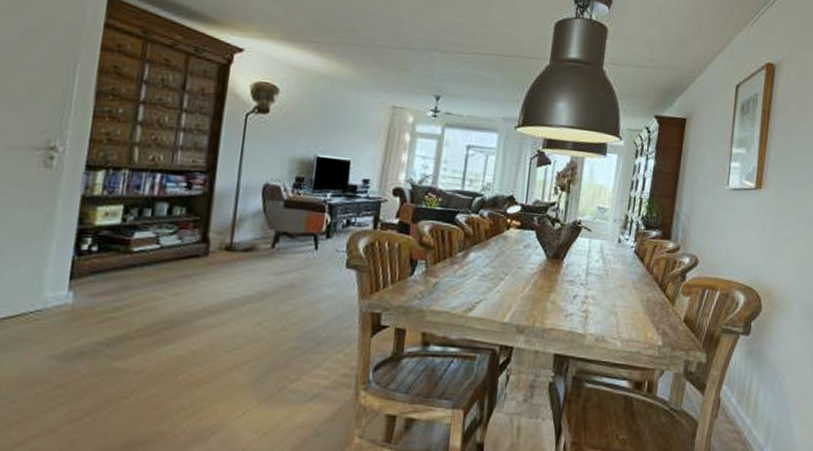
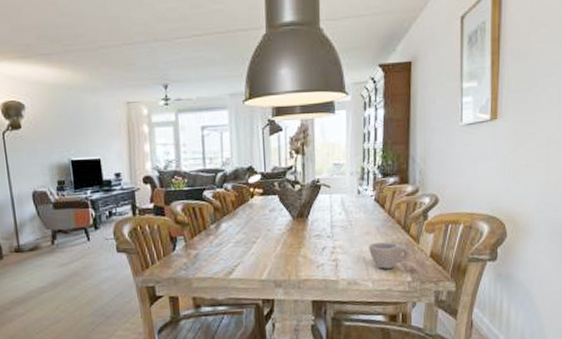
cup: none [622,298,664,329] -> present [369,242,410,269]

